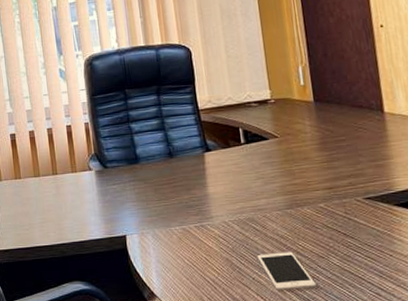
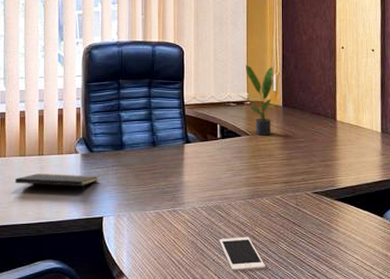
notepad: none [33,192,117,214] -> present [15,174,99,195]
potted plant: none [258,56,311,137] -> present [237,65,280,136]

